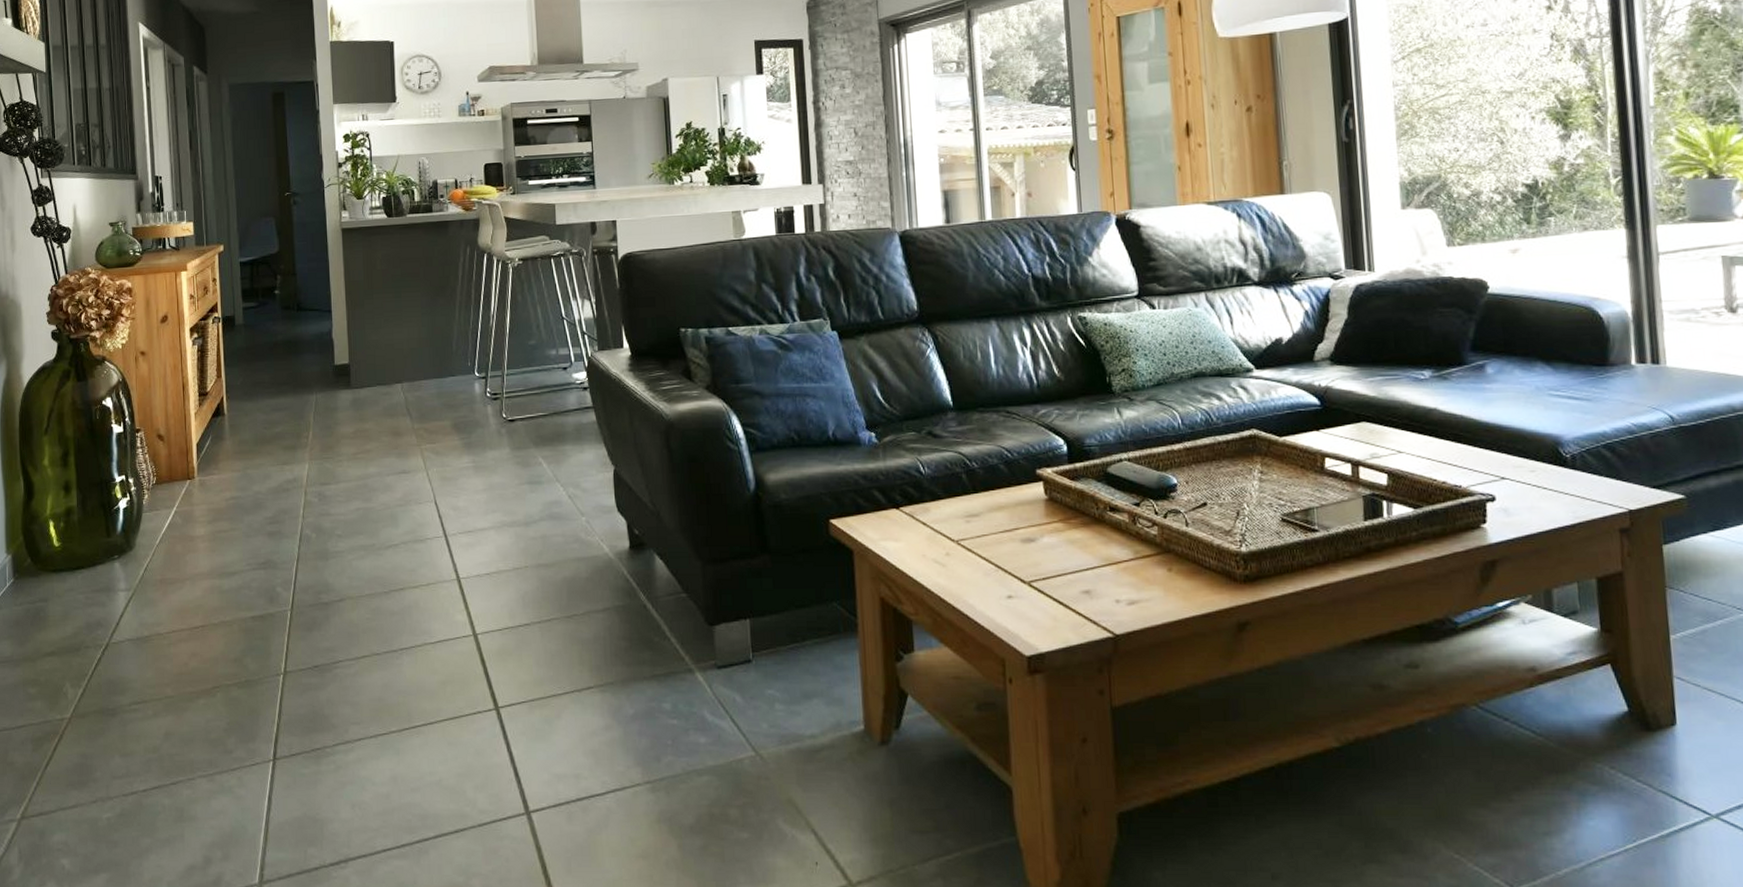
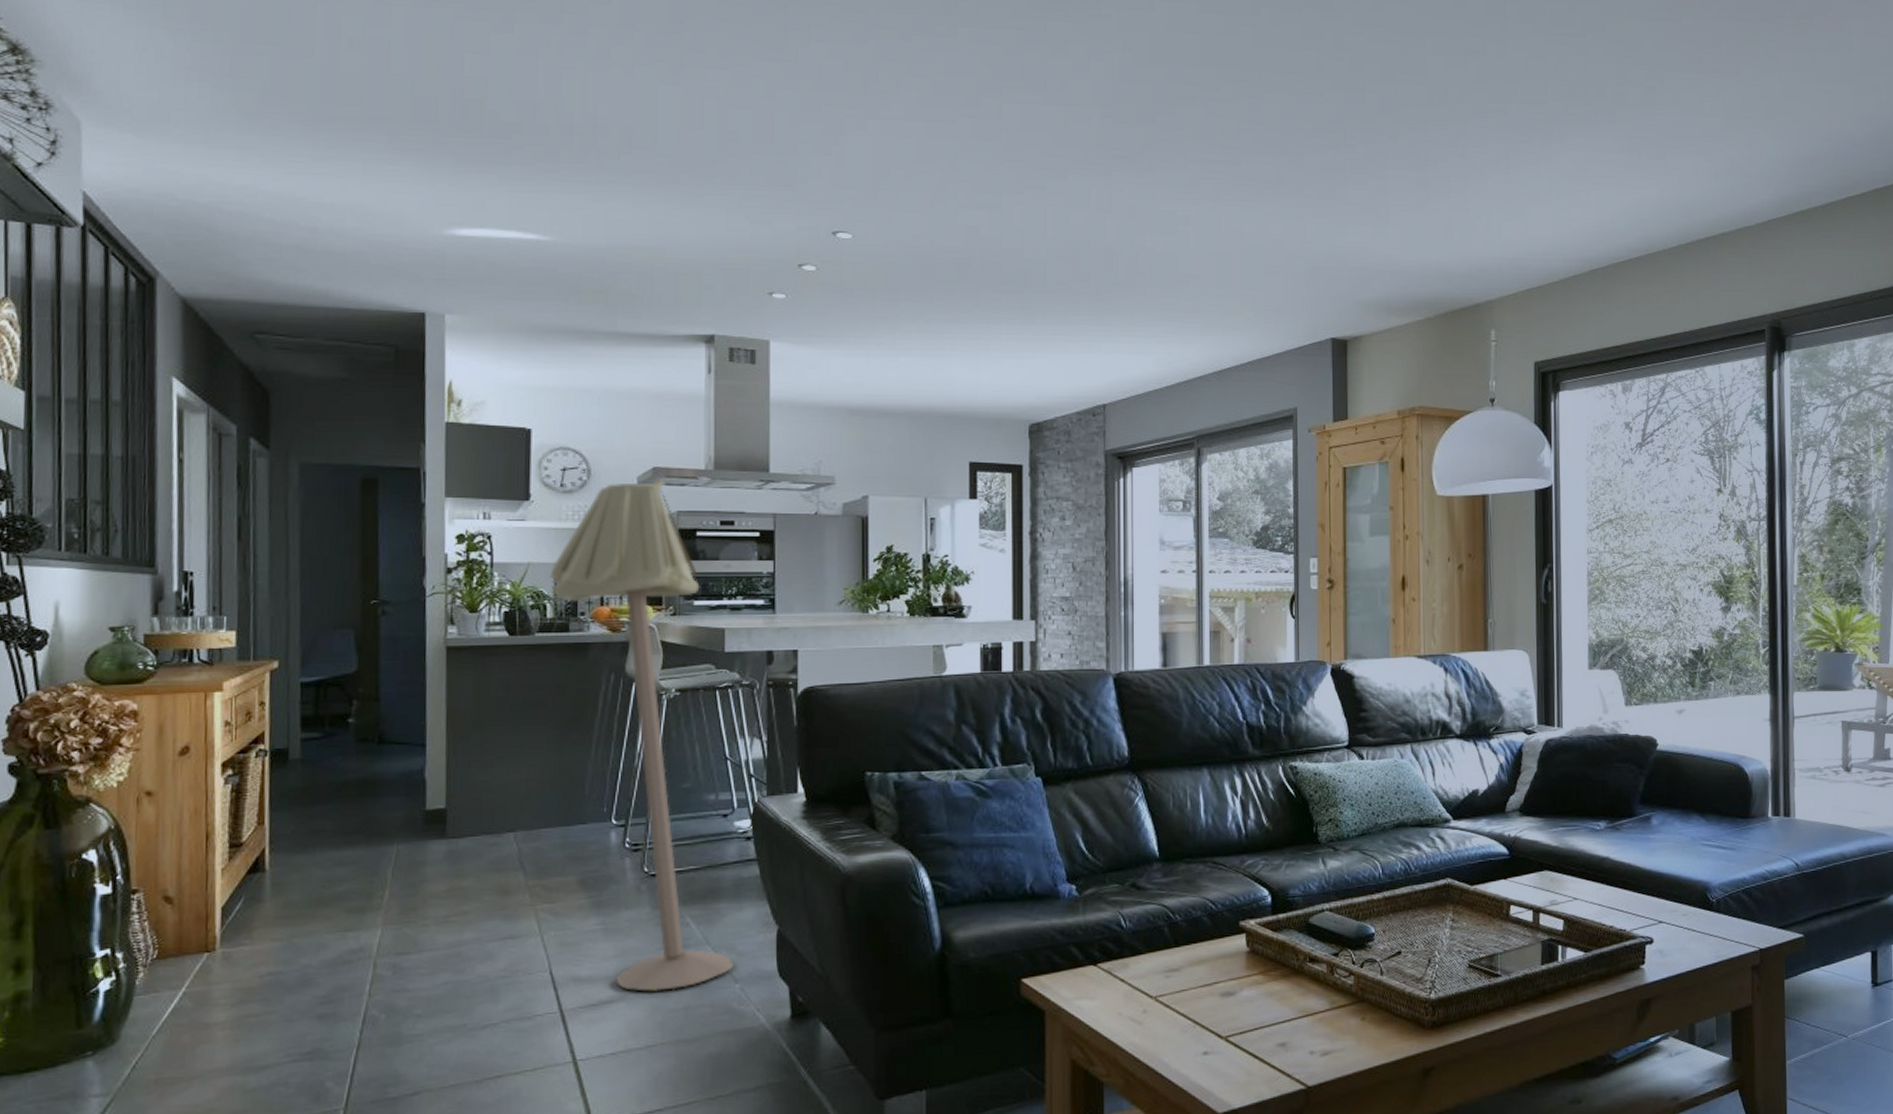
floor lamp: none [414,77,580,522] -> present [549,479,734,993]

